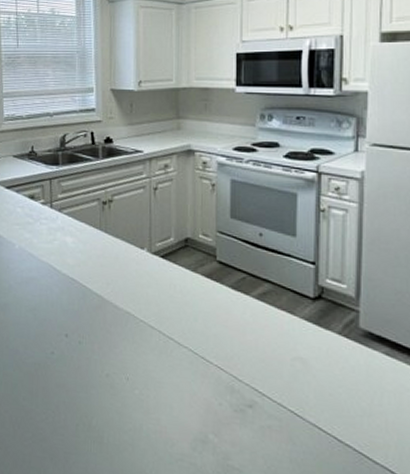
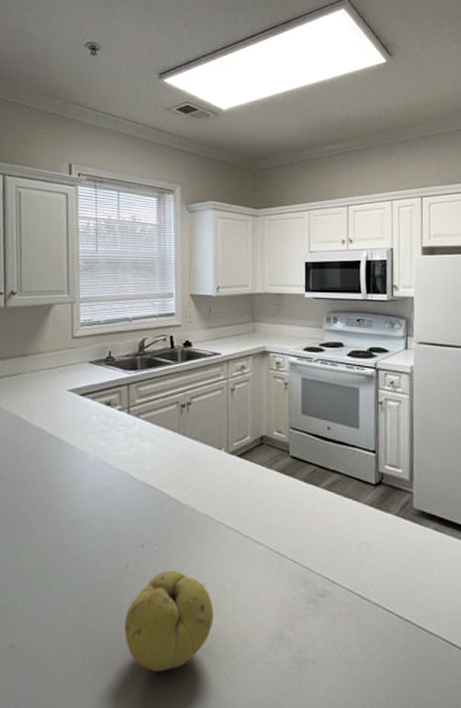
fruit: none [50,361,137,455] -> present [124,570,214,672]

